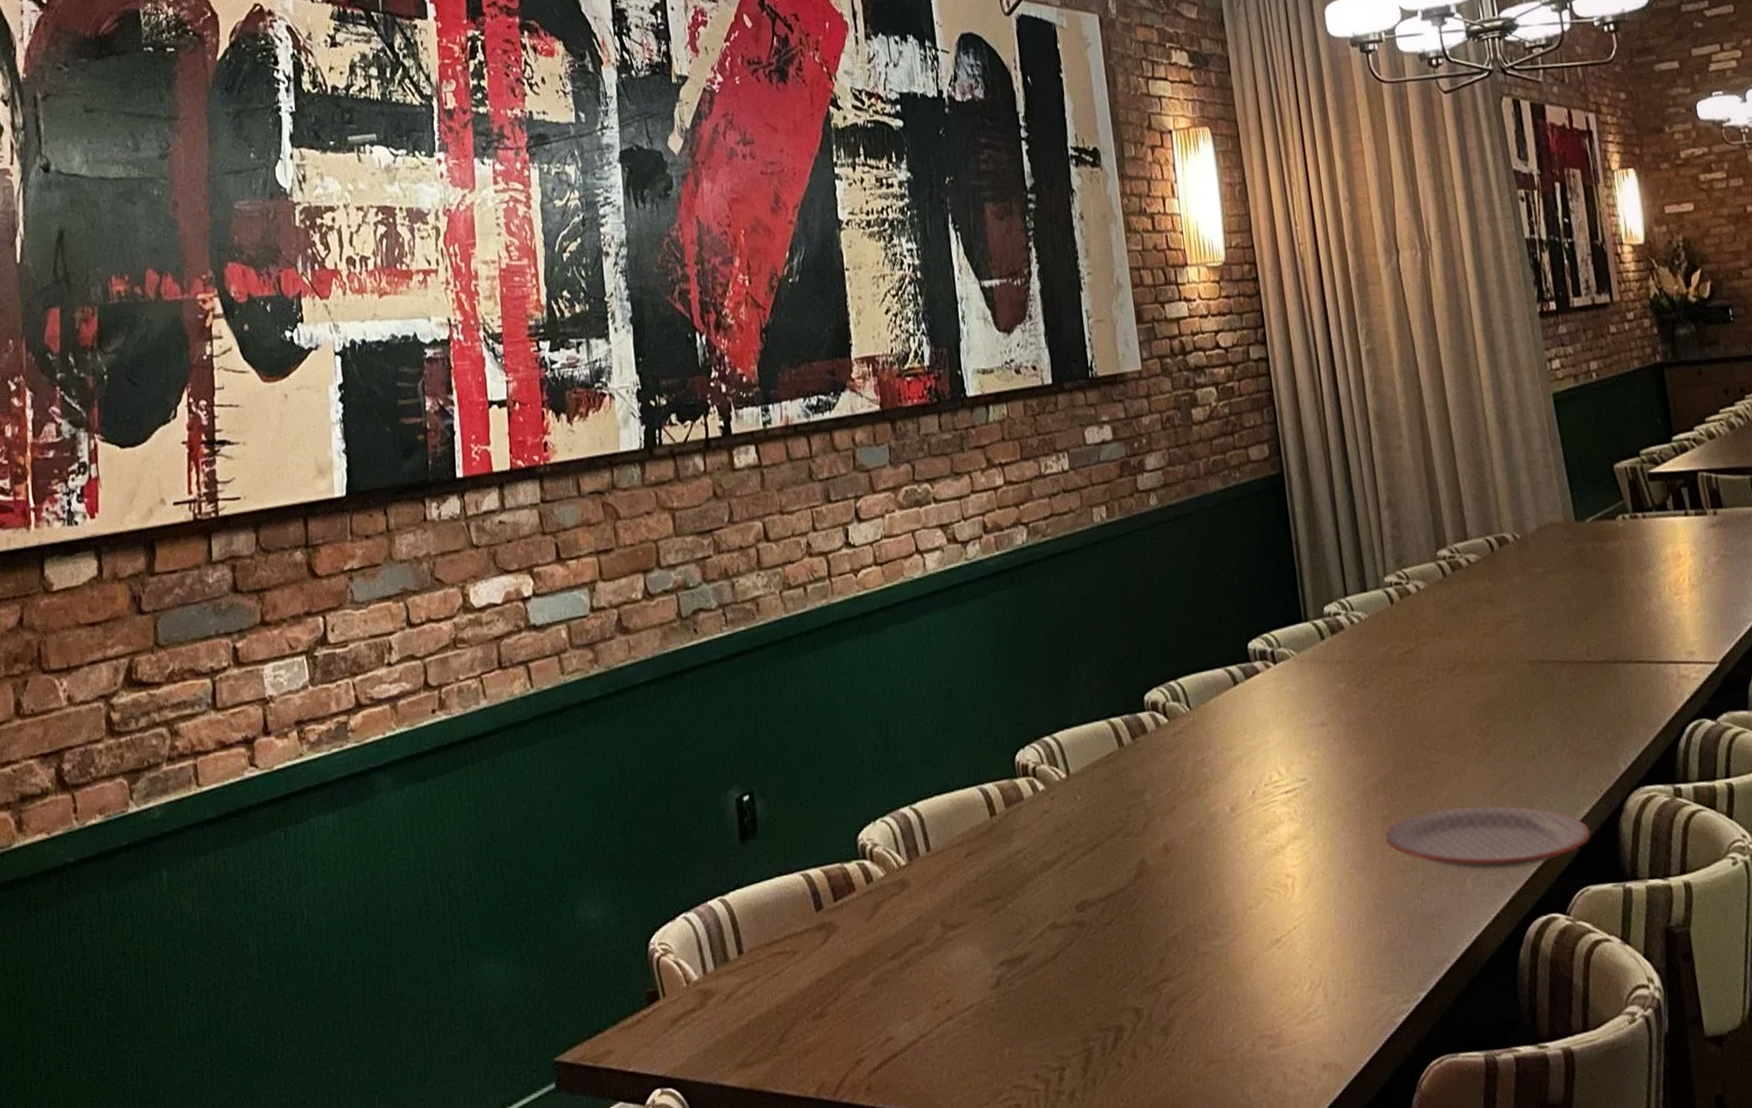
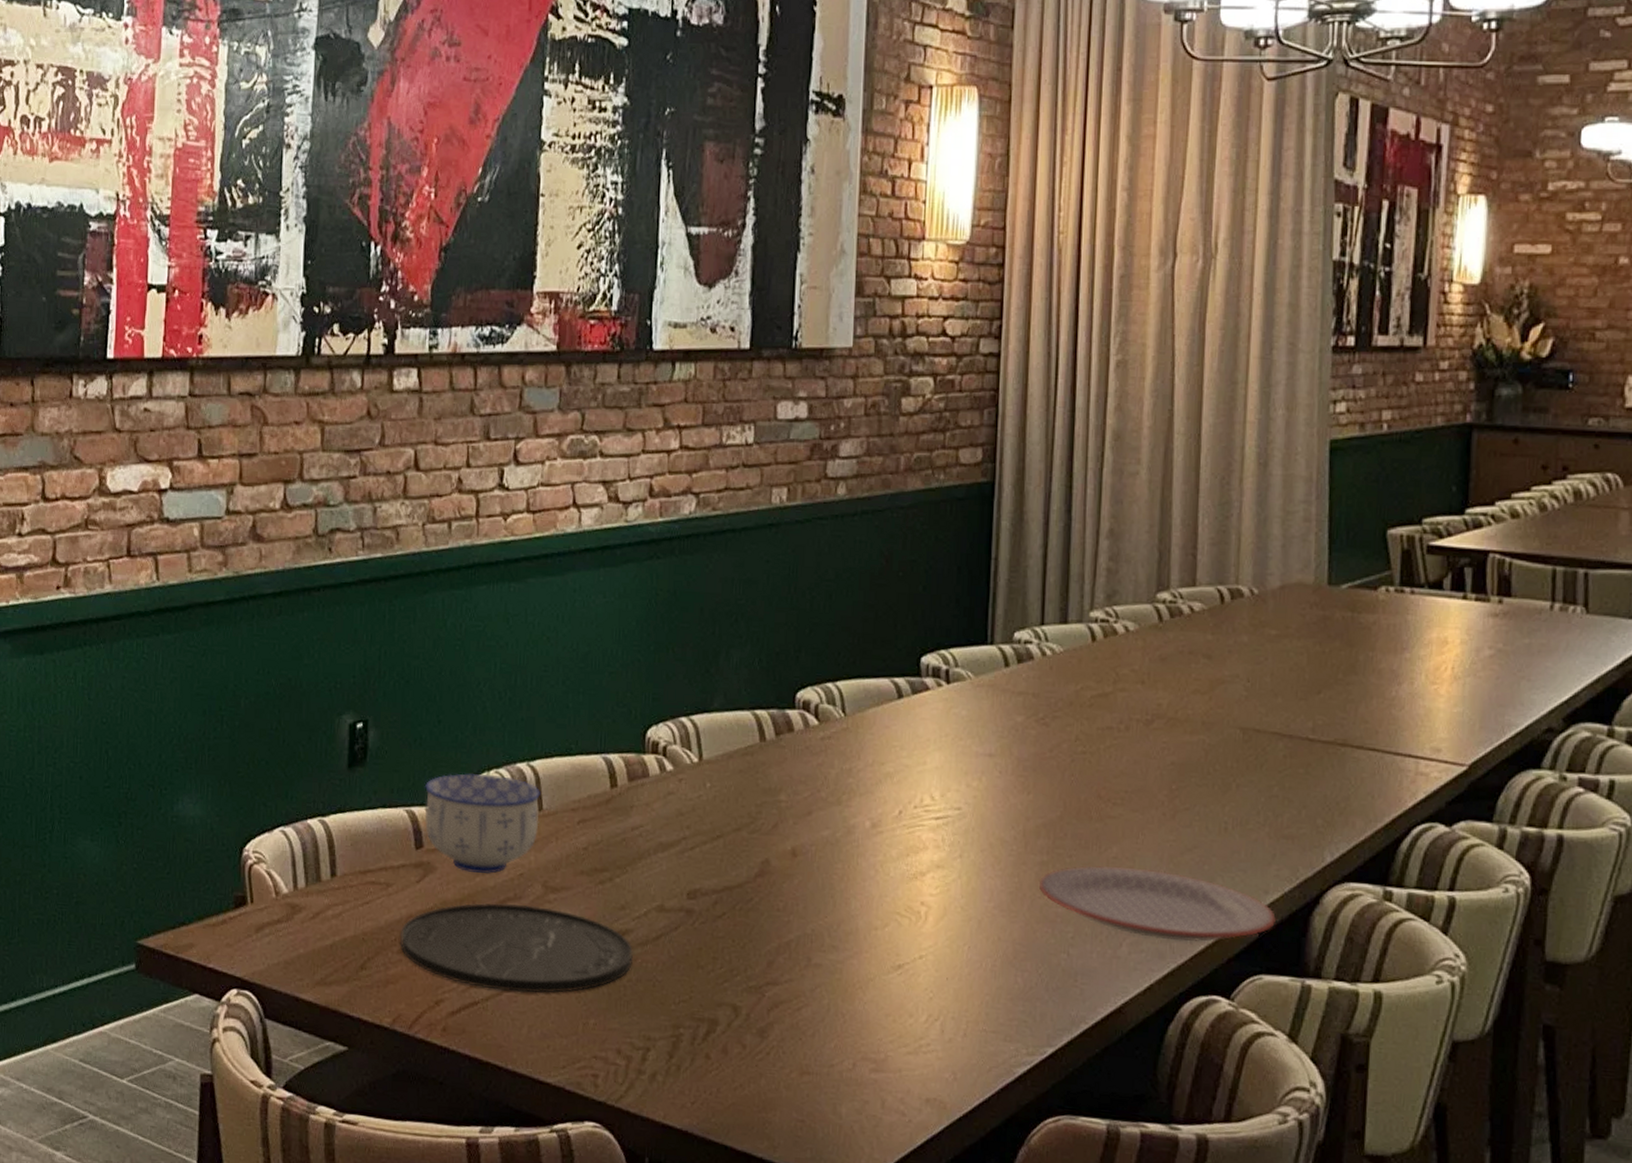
plate: none [813,945,1036,1039] -> present [400,903,633,993]
bowl: none [816,823,929,925] -> present [424,773,540,874]

